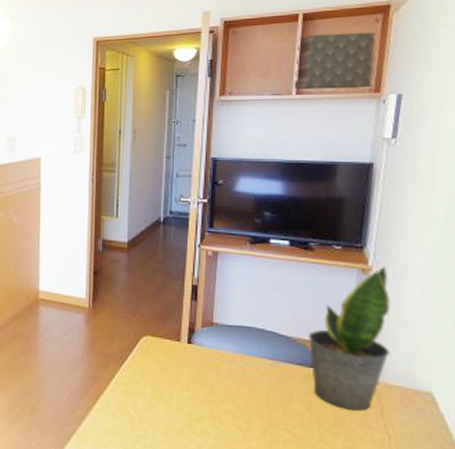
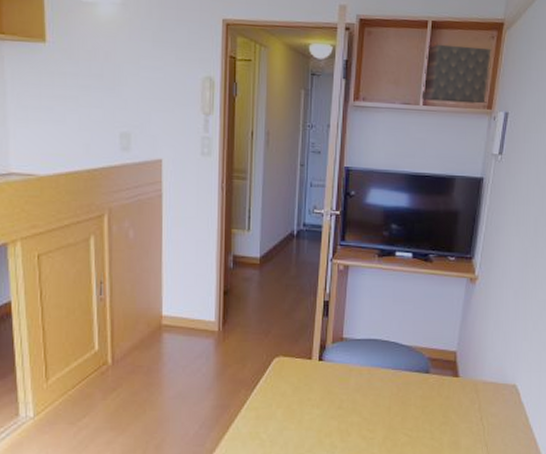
potted plant: present [309,265,390,411] -> none [425,274,490,408]

